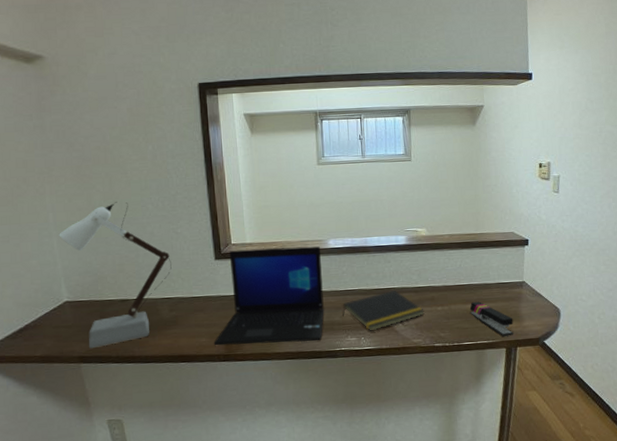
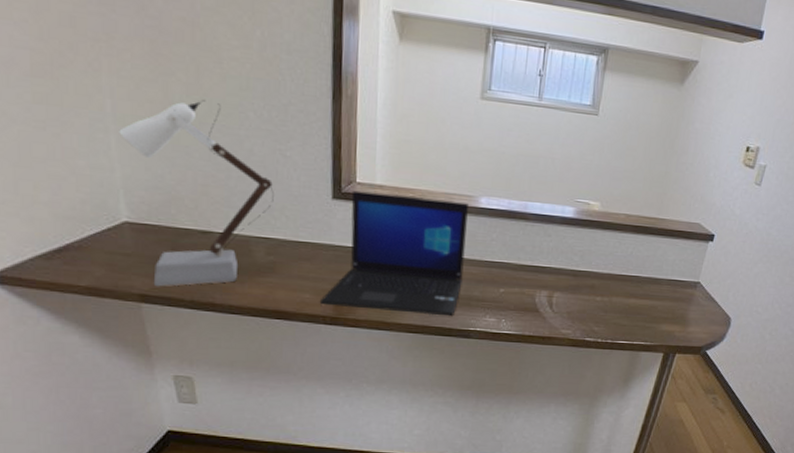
notepad: present [342,290,425,331] -> none [484,269,581,314]
stapler: present [469,301,513,336] -> none [632,296,678,340]

